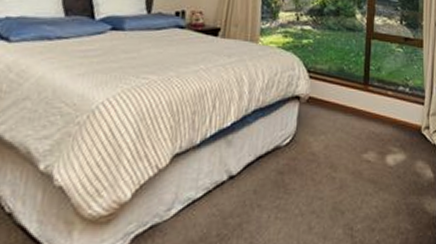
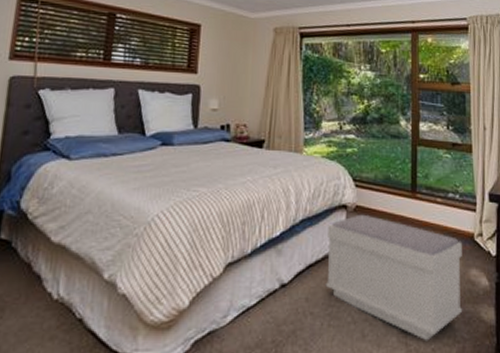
bench: none [274,106,410,233] -> present [325,214,463,341]

